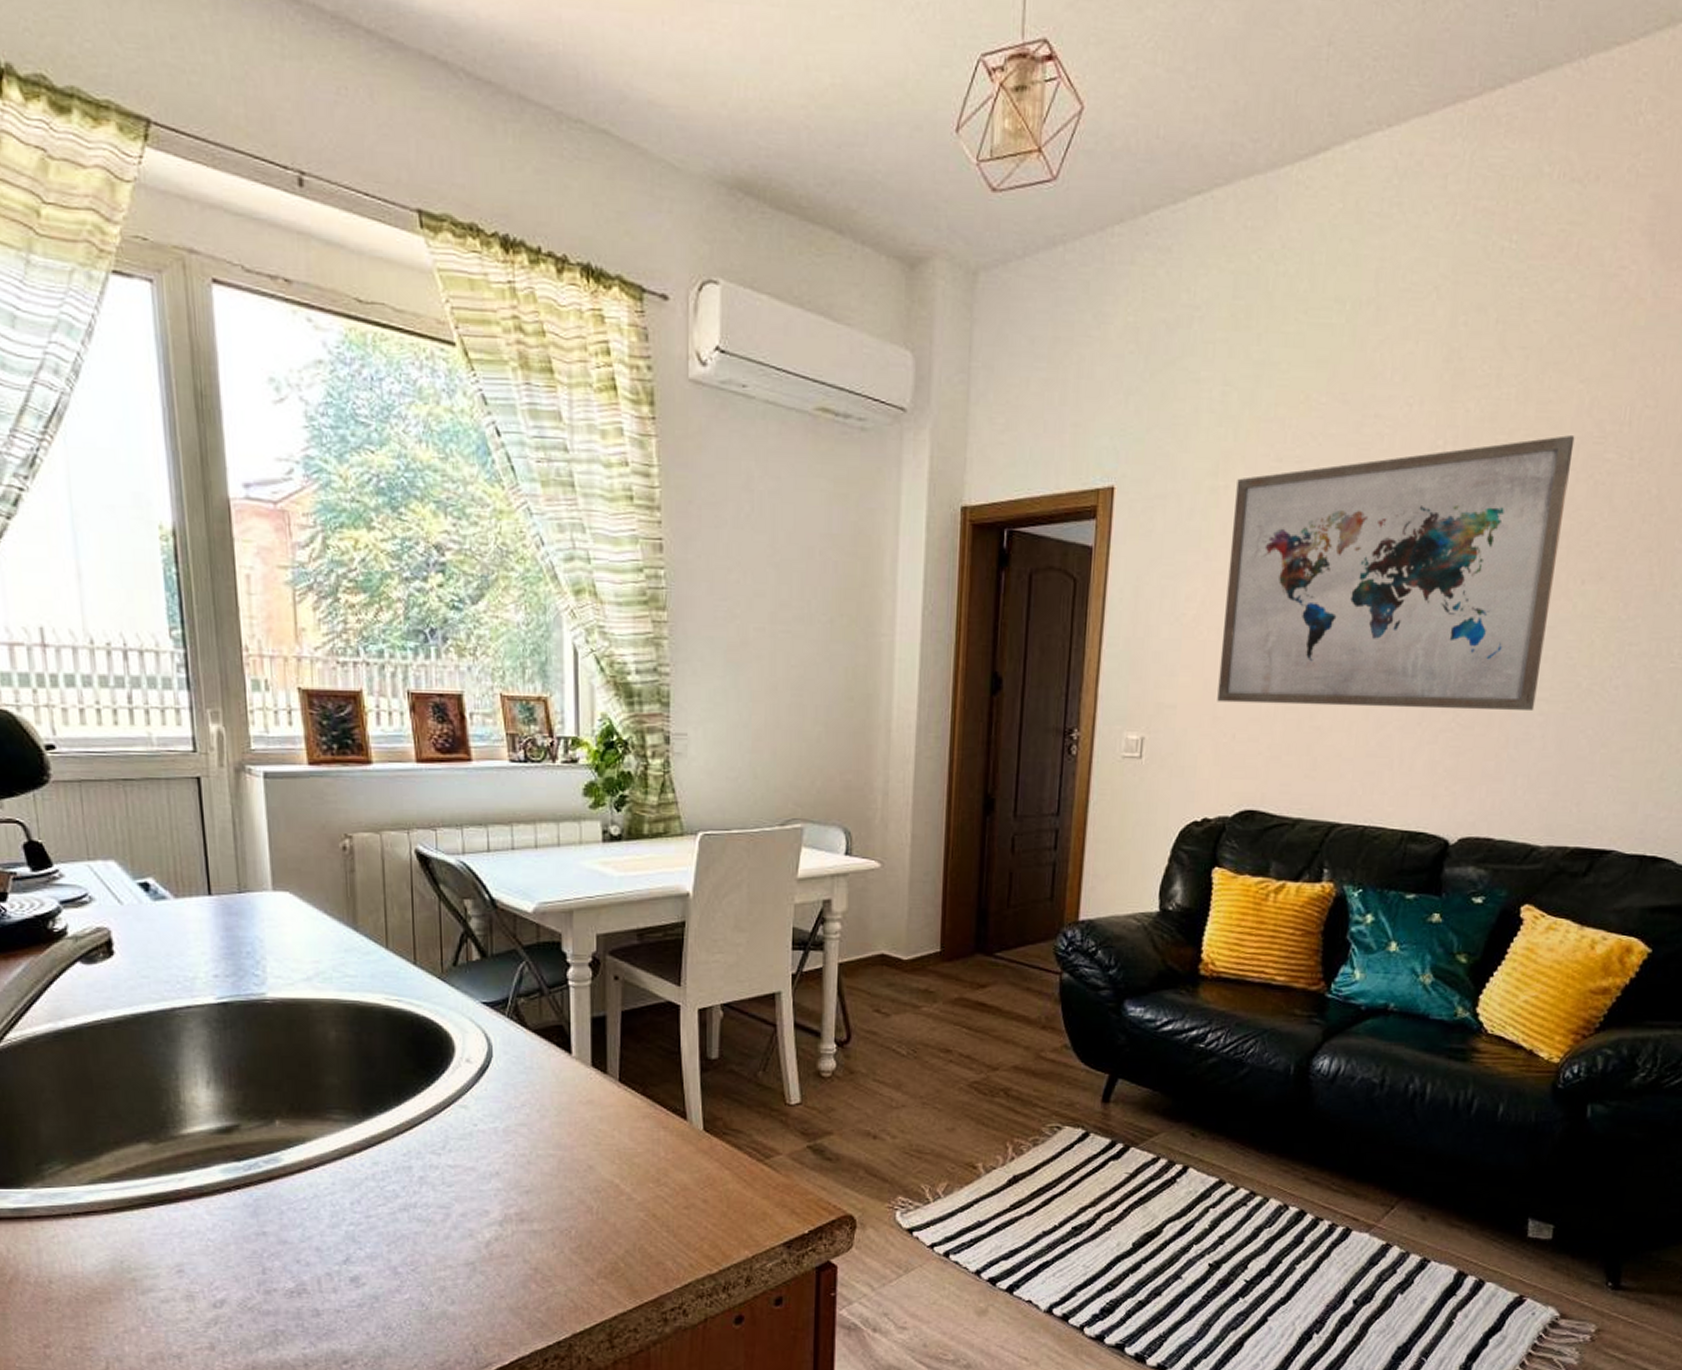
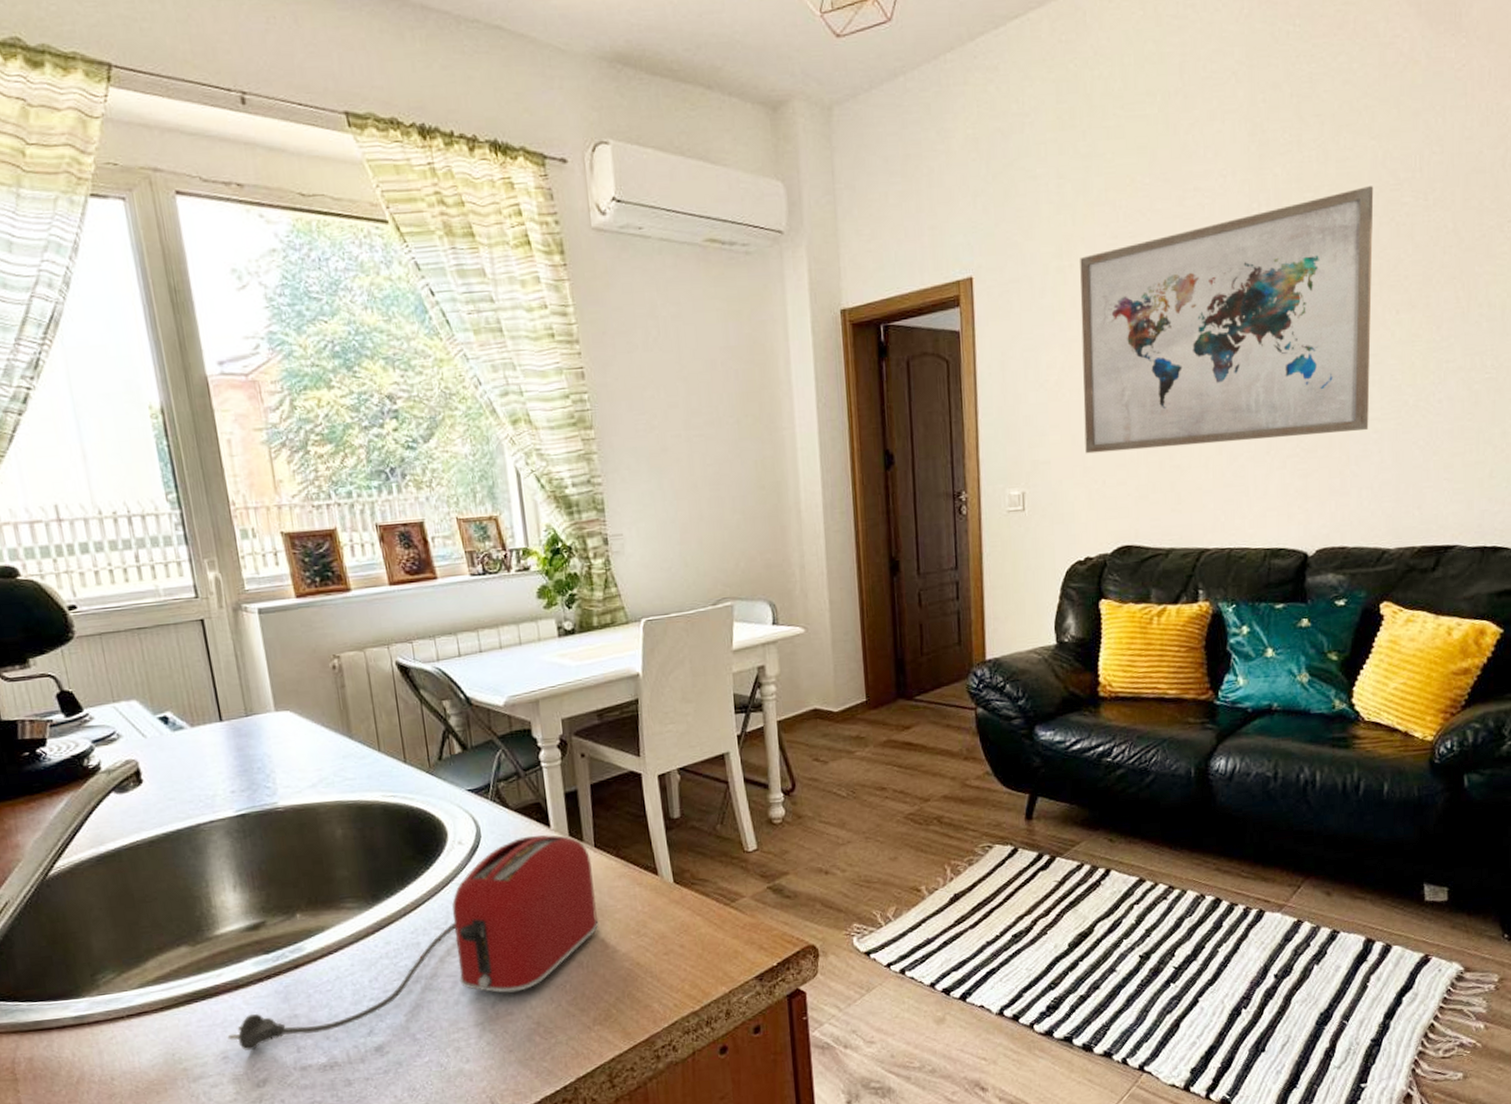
toaster: none [185,1061,615,1267] -> present [227,835,599,1051]

